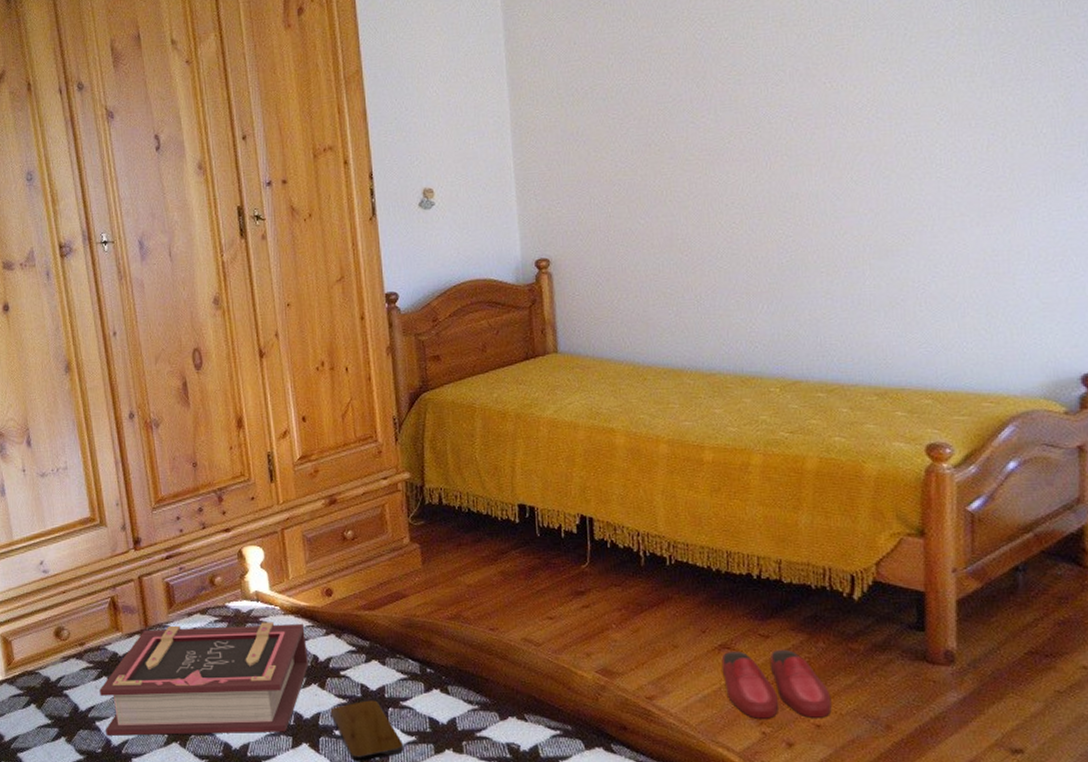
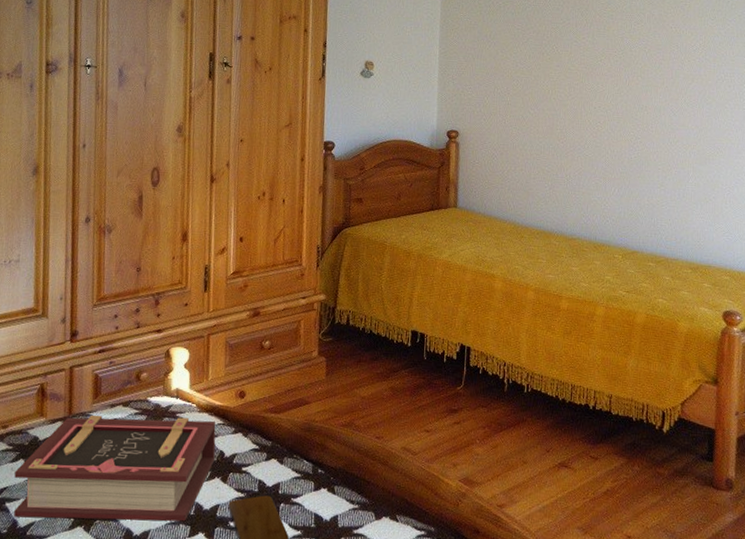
slippers: present [721,649,832,719] -> none [559,468,641,530]

